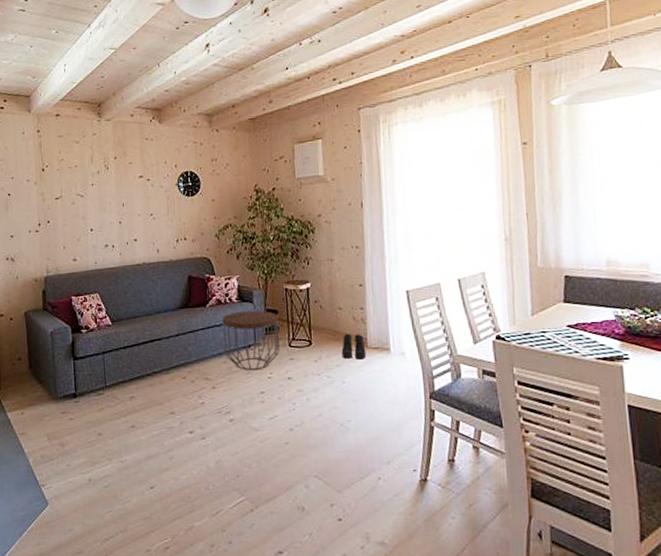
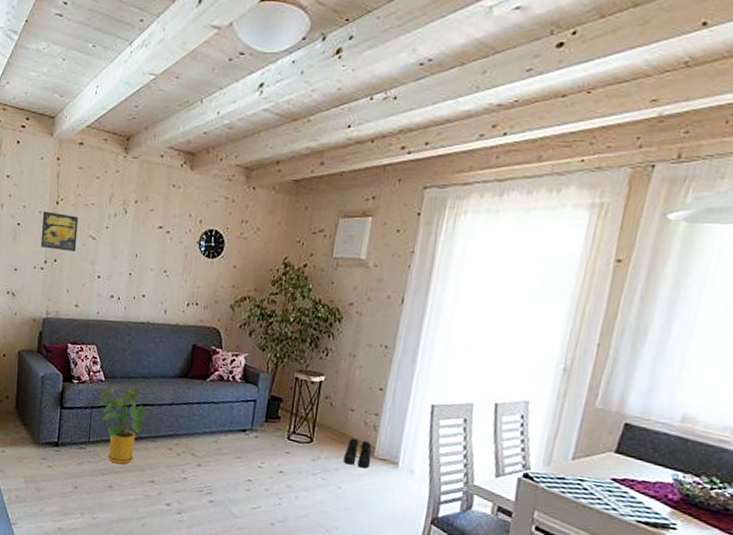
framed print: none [30,178,67,213] -> present [40,211,79,251]
house plant: none [109,327,159,403] -> present [99,387,149,465]
side table: present [222,310,280,371] -> none [217,392,282,457]

